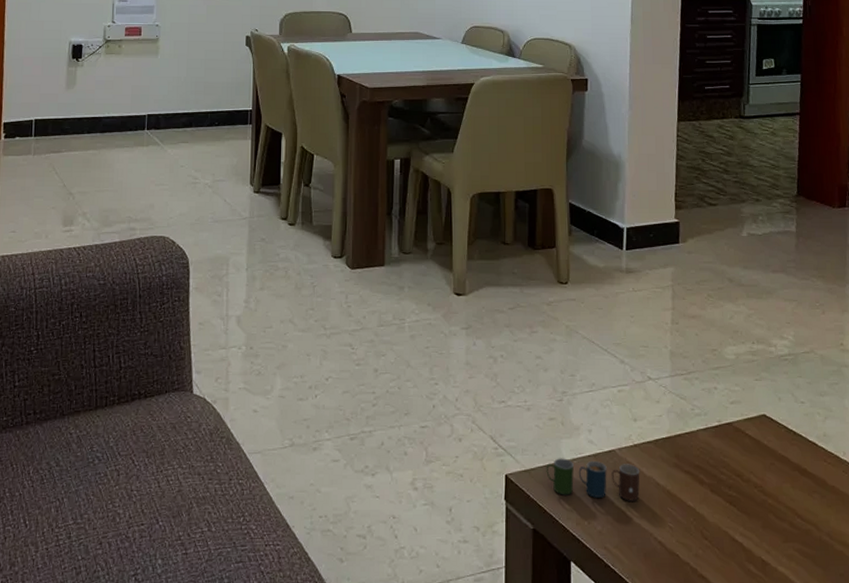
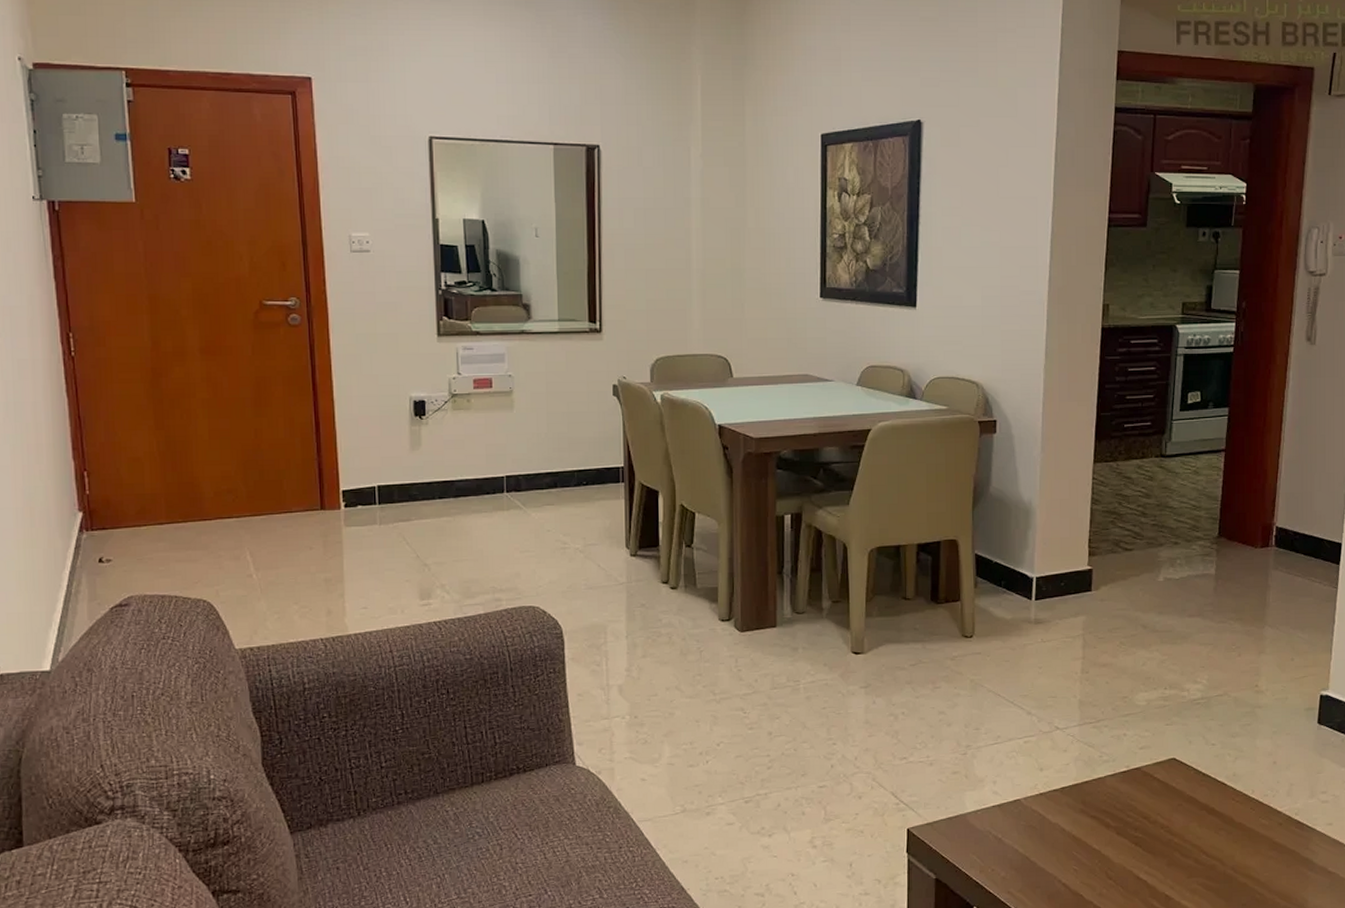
cup: present [546,458,640,501] -> none [949,809,1045,848]

